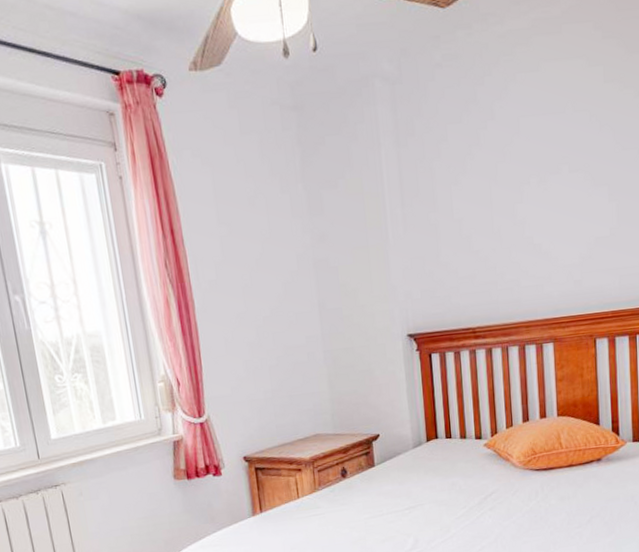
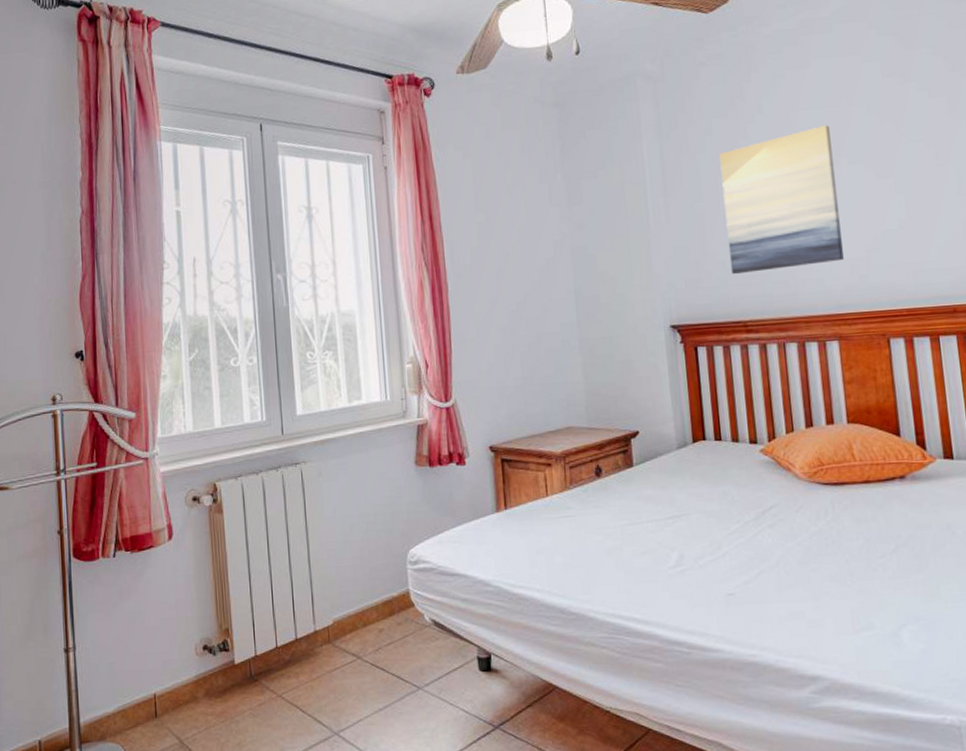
wall art: none [453,132,561,283] -> present [719,125,844,274]

